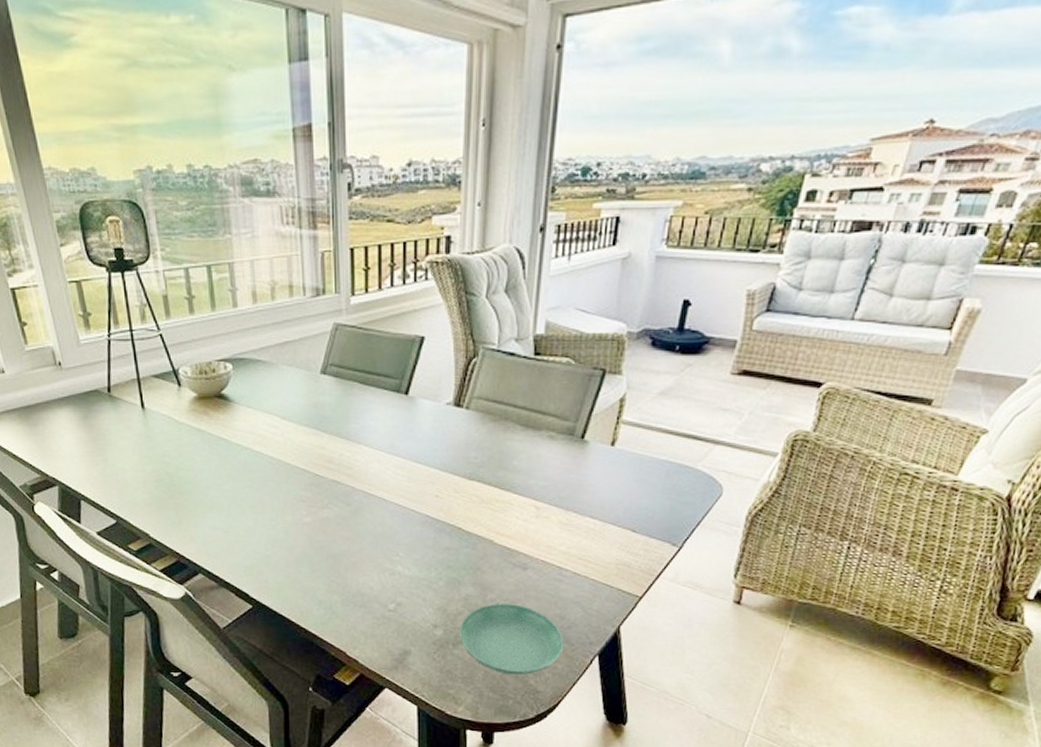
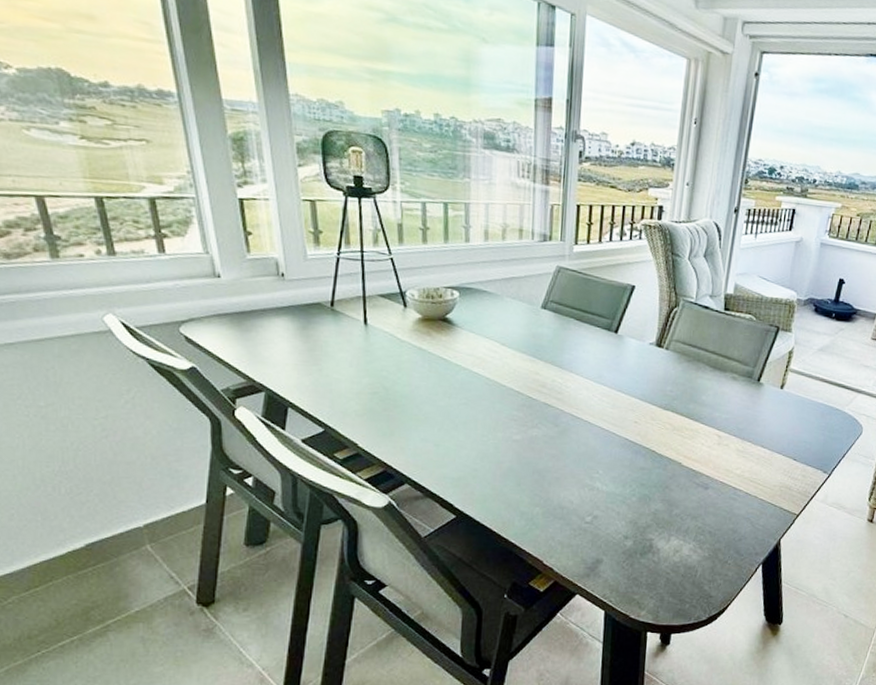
saucer: present [458,602,564,676] -> none [646,517,735,582]

